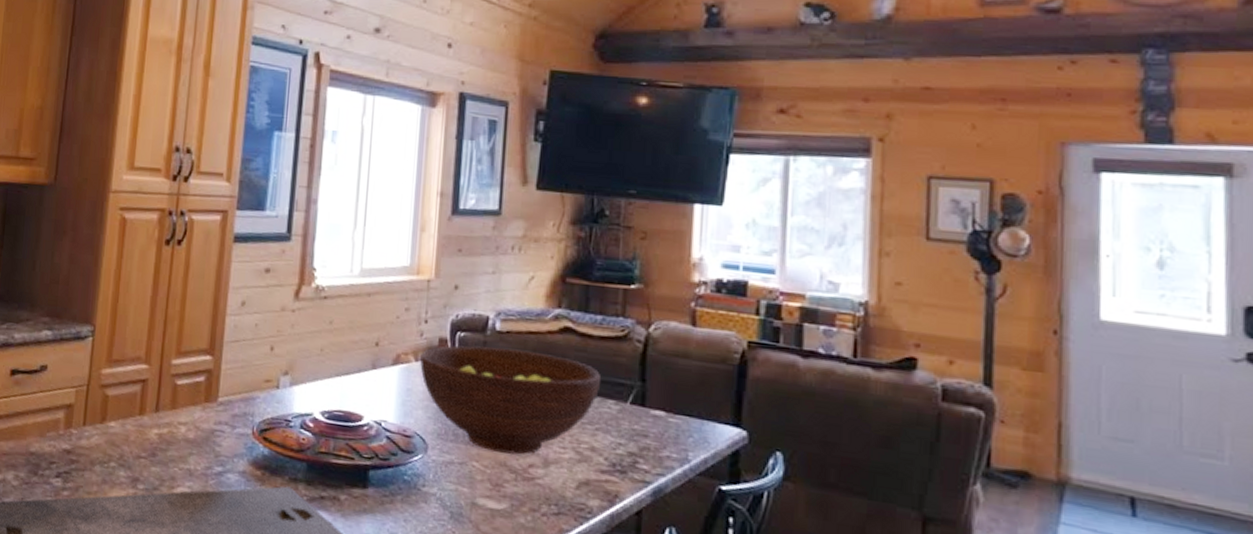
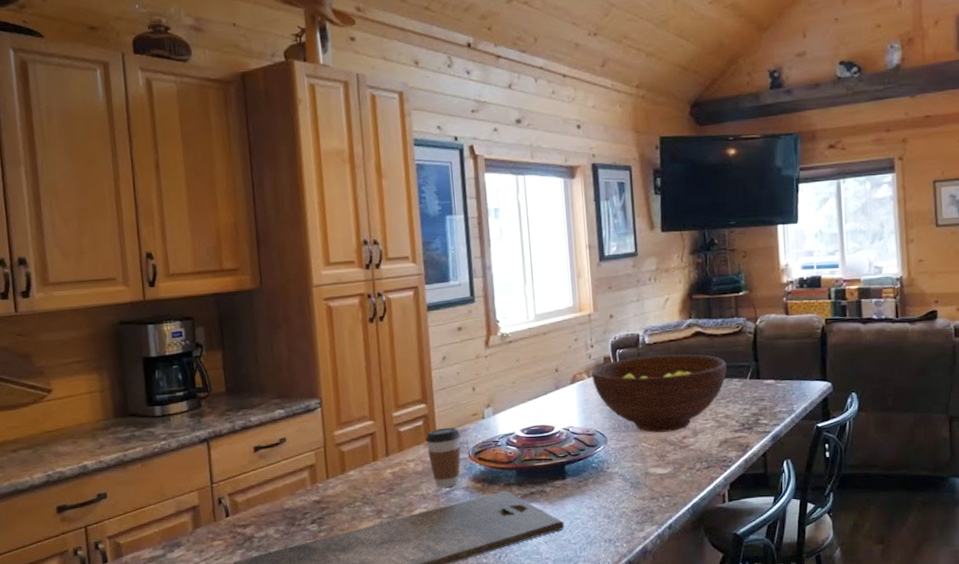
coffee cup: none [204,390,247,468] -> present [425,427,461,488]

